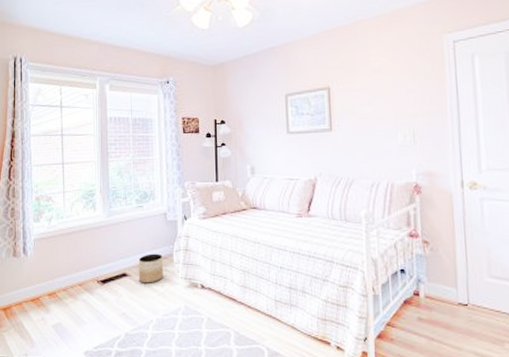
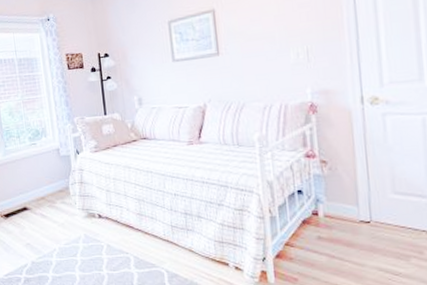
planter: present [138,253,163,283] -> none [37,187,62,216]

